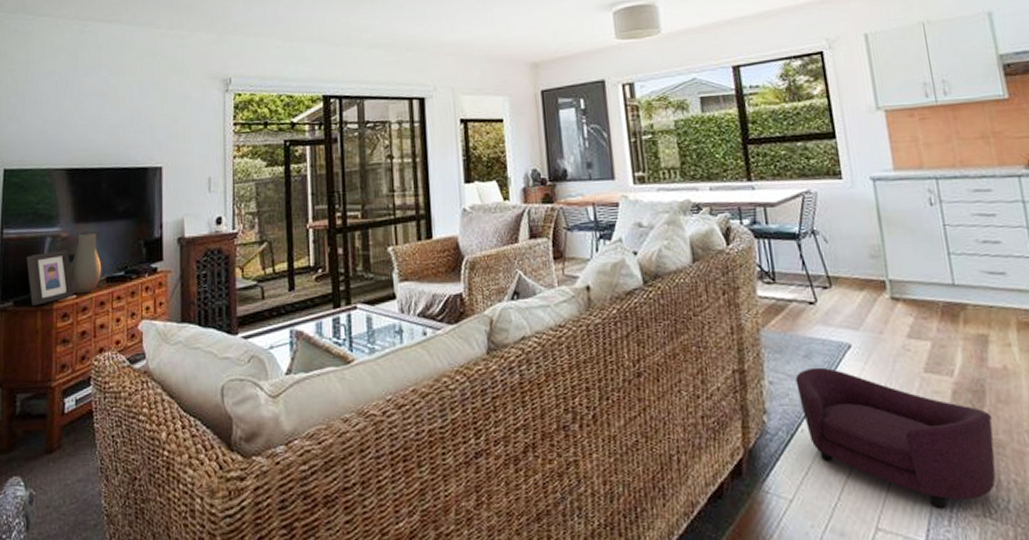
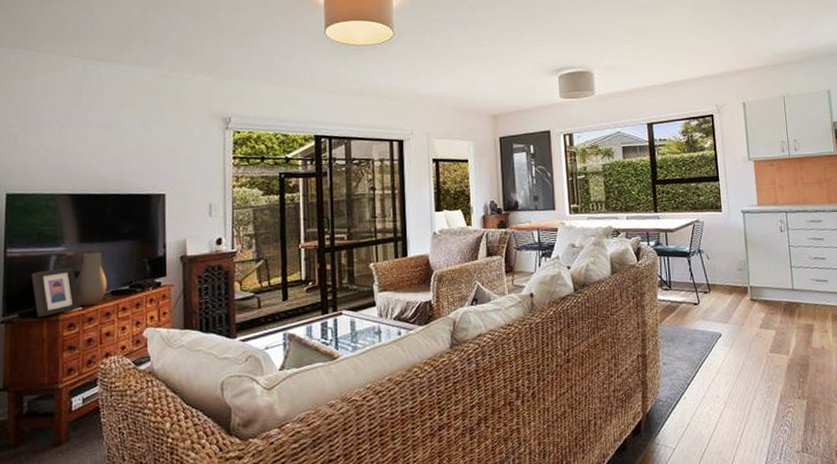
dog bed: present [795,367,996,510] -> none [681,351,813,449]

